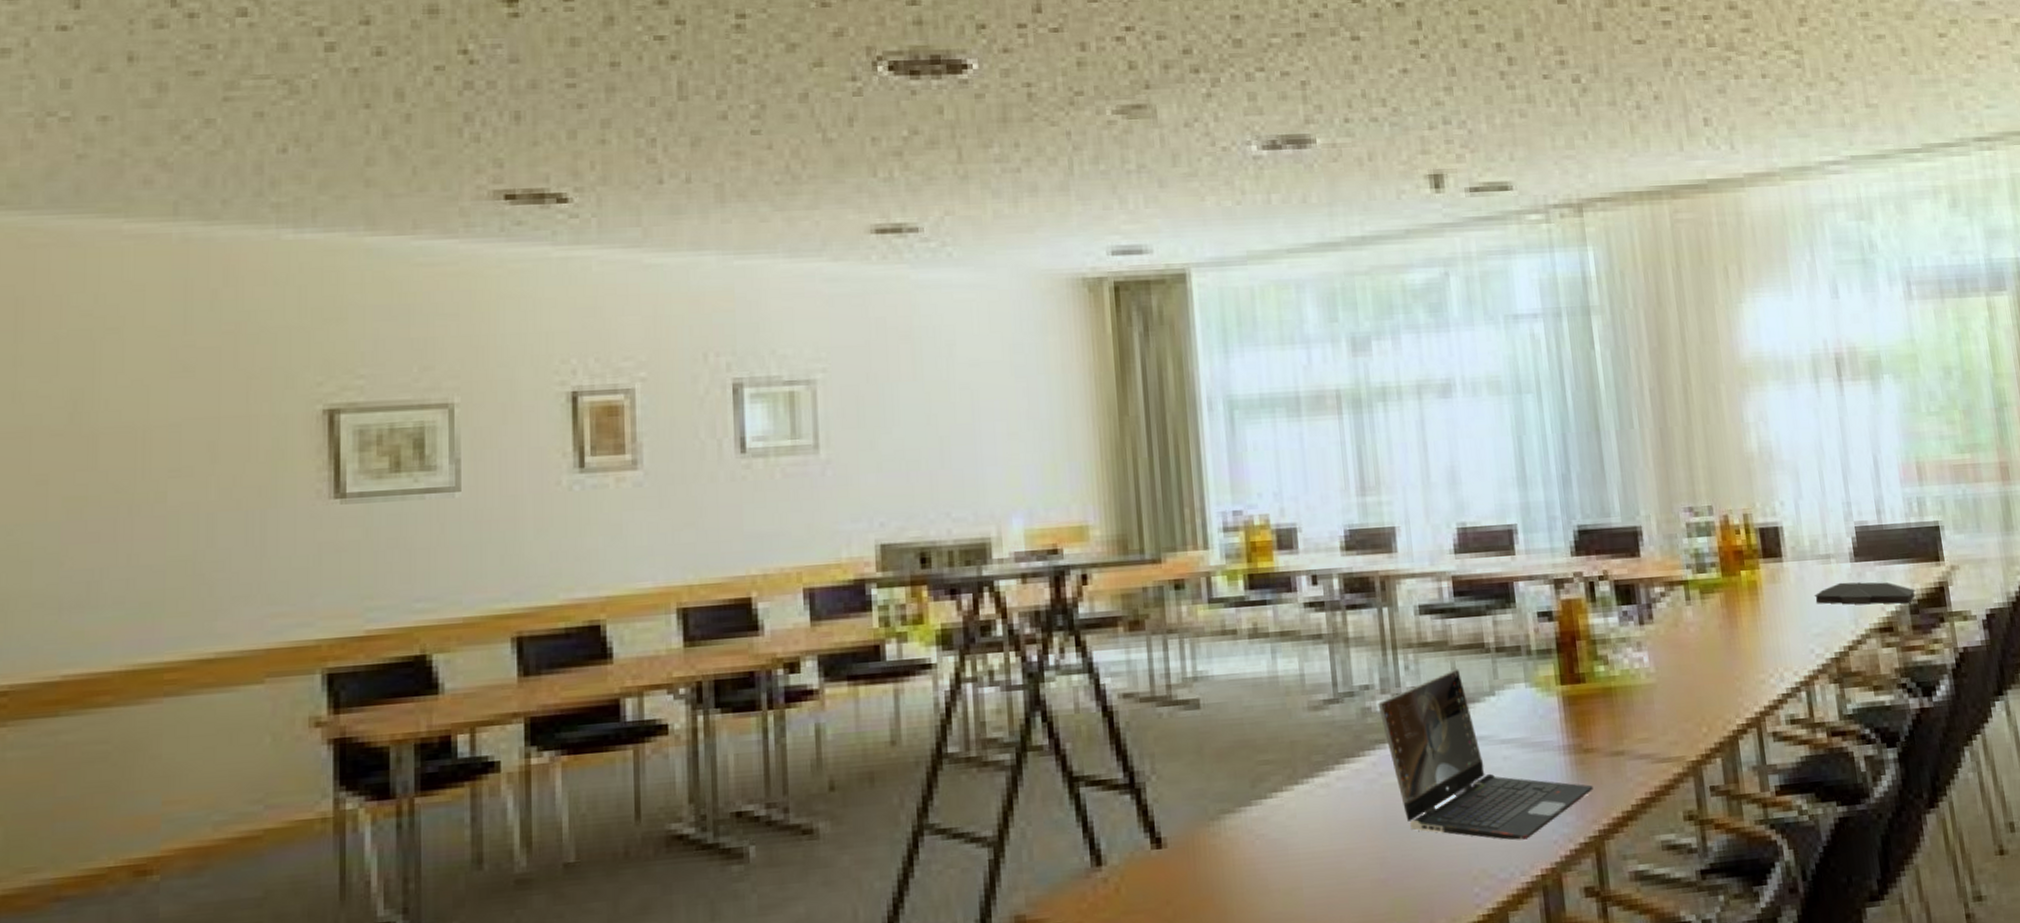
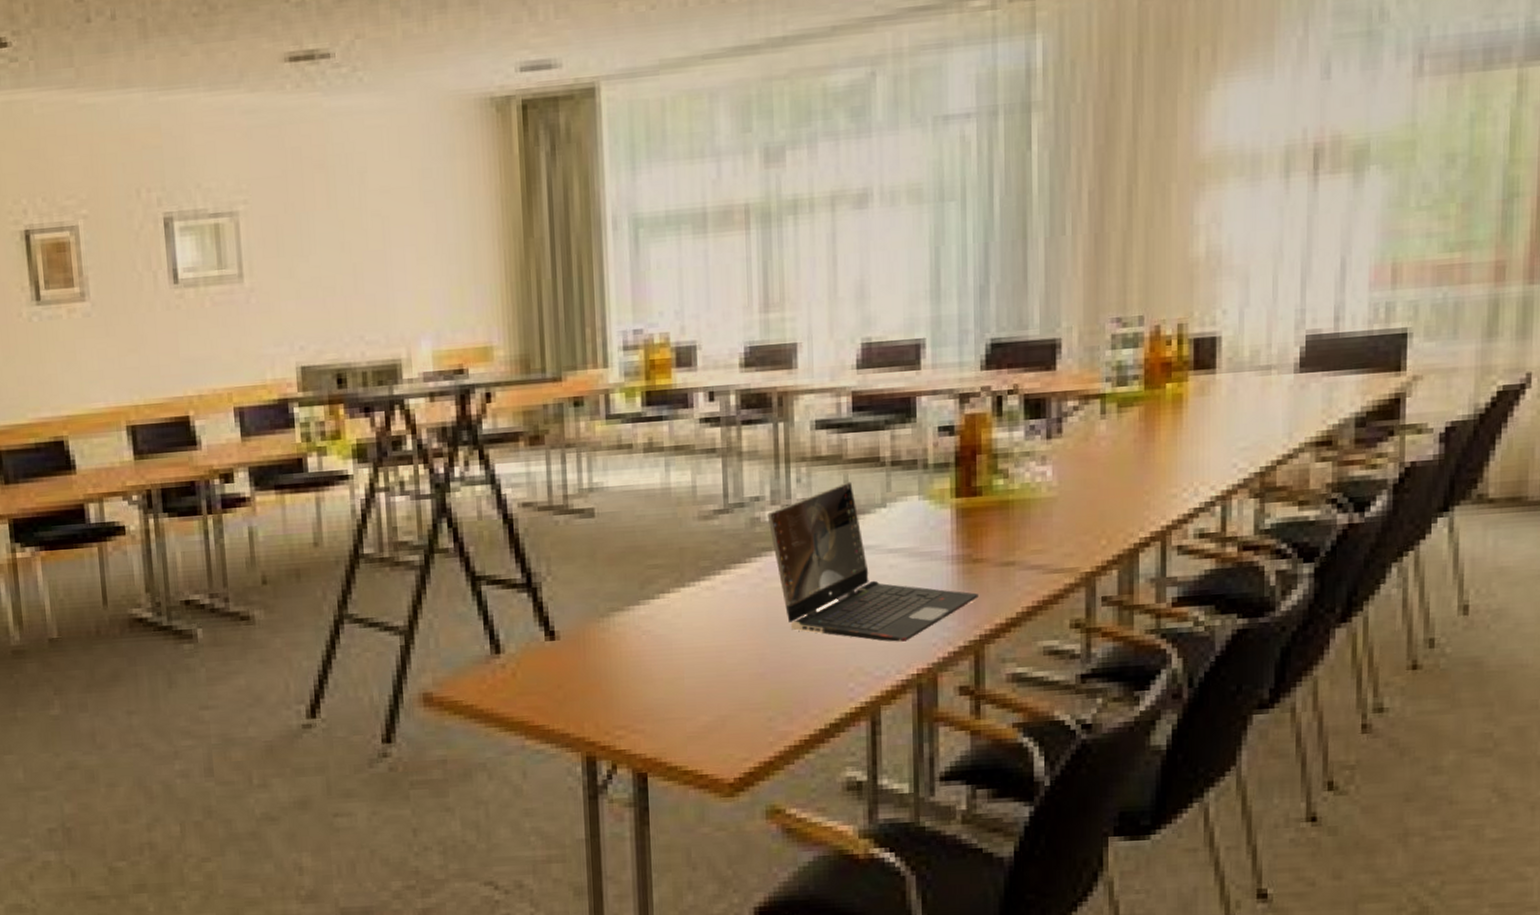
papers: present [1815,582,1916,605] -> none [1247,393,1366,418]

